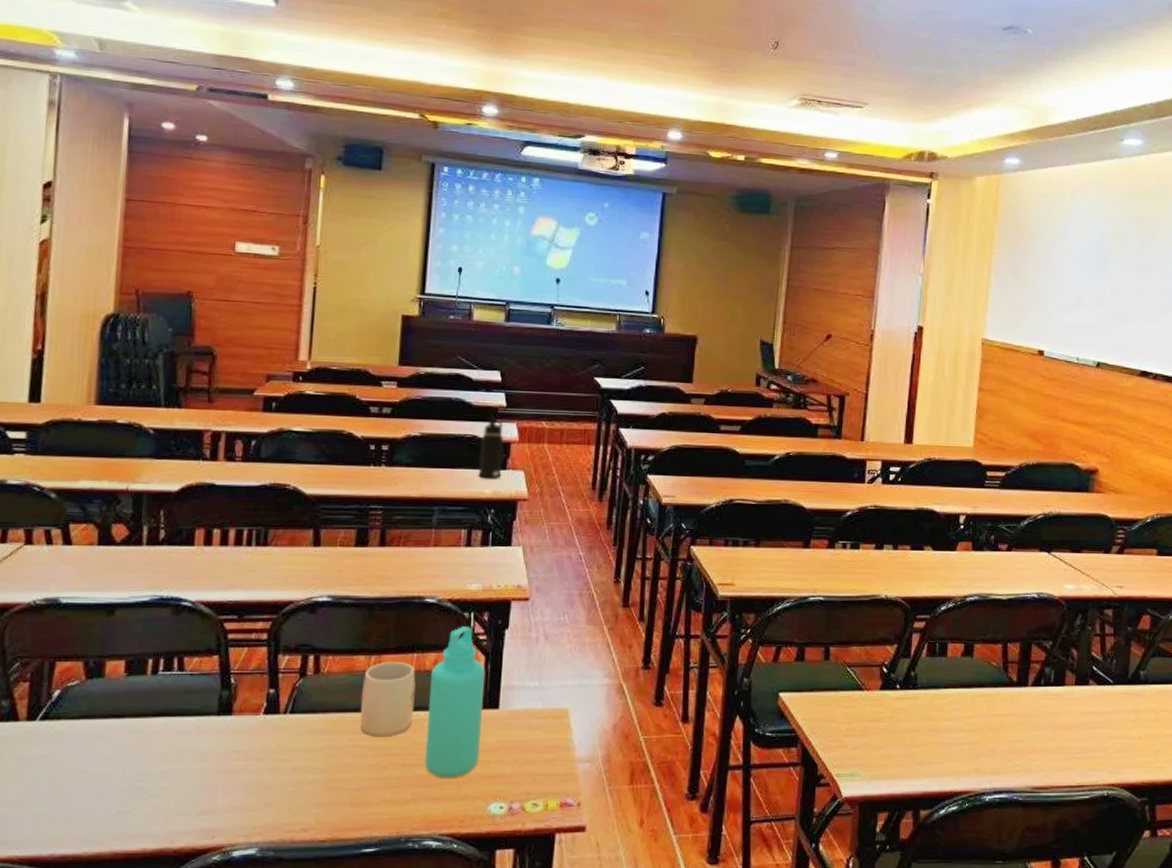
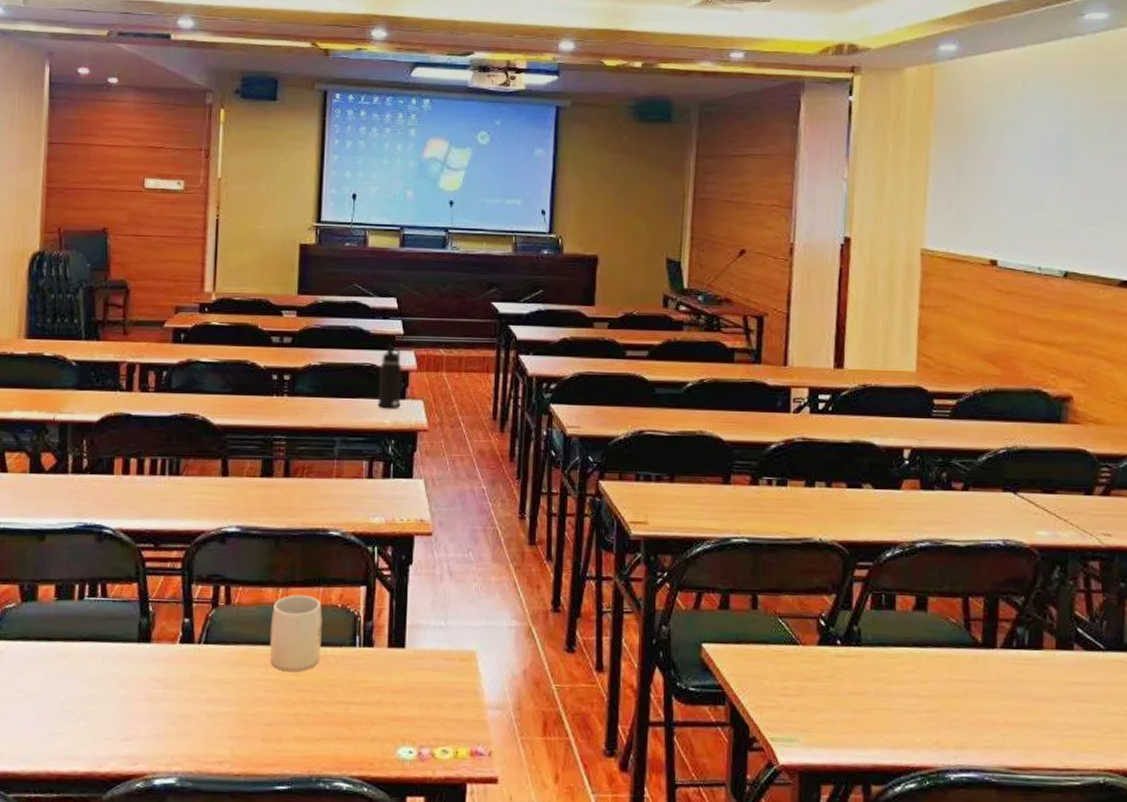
water bottle: present [424,627,486,778] -> none [333,561,391,718]

